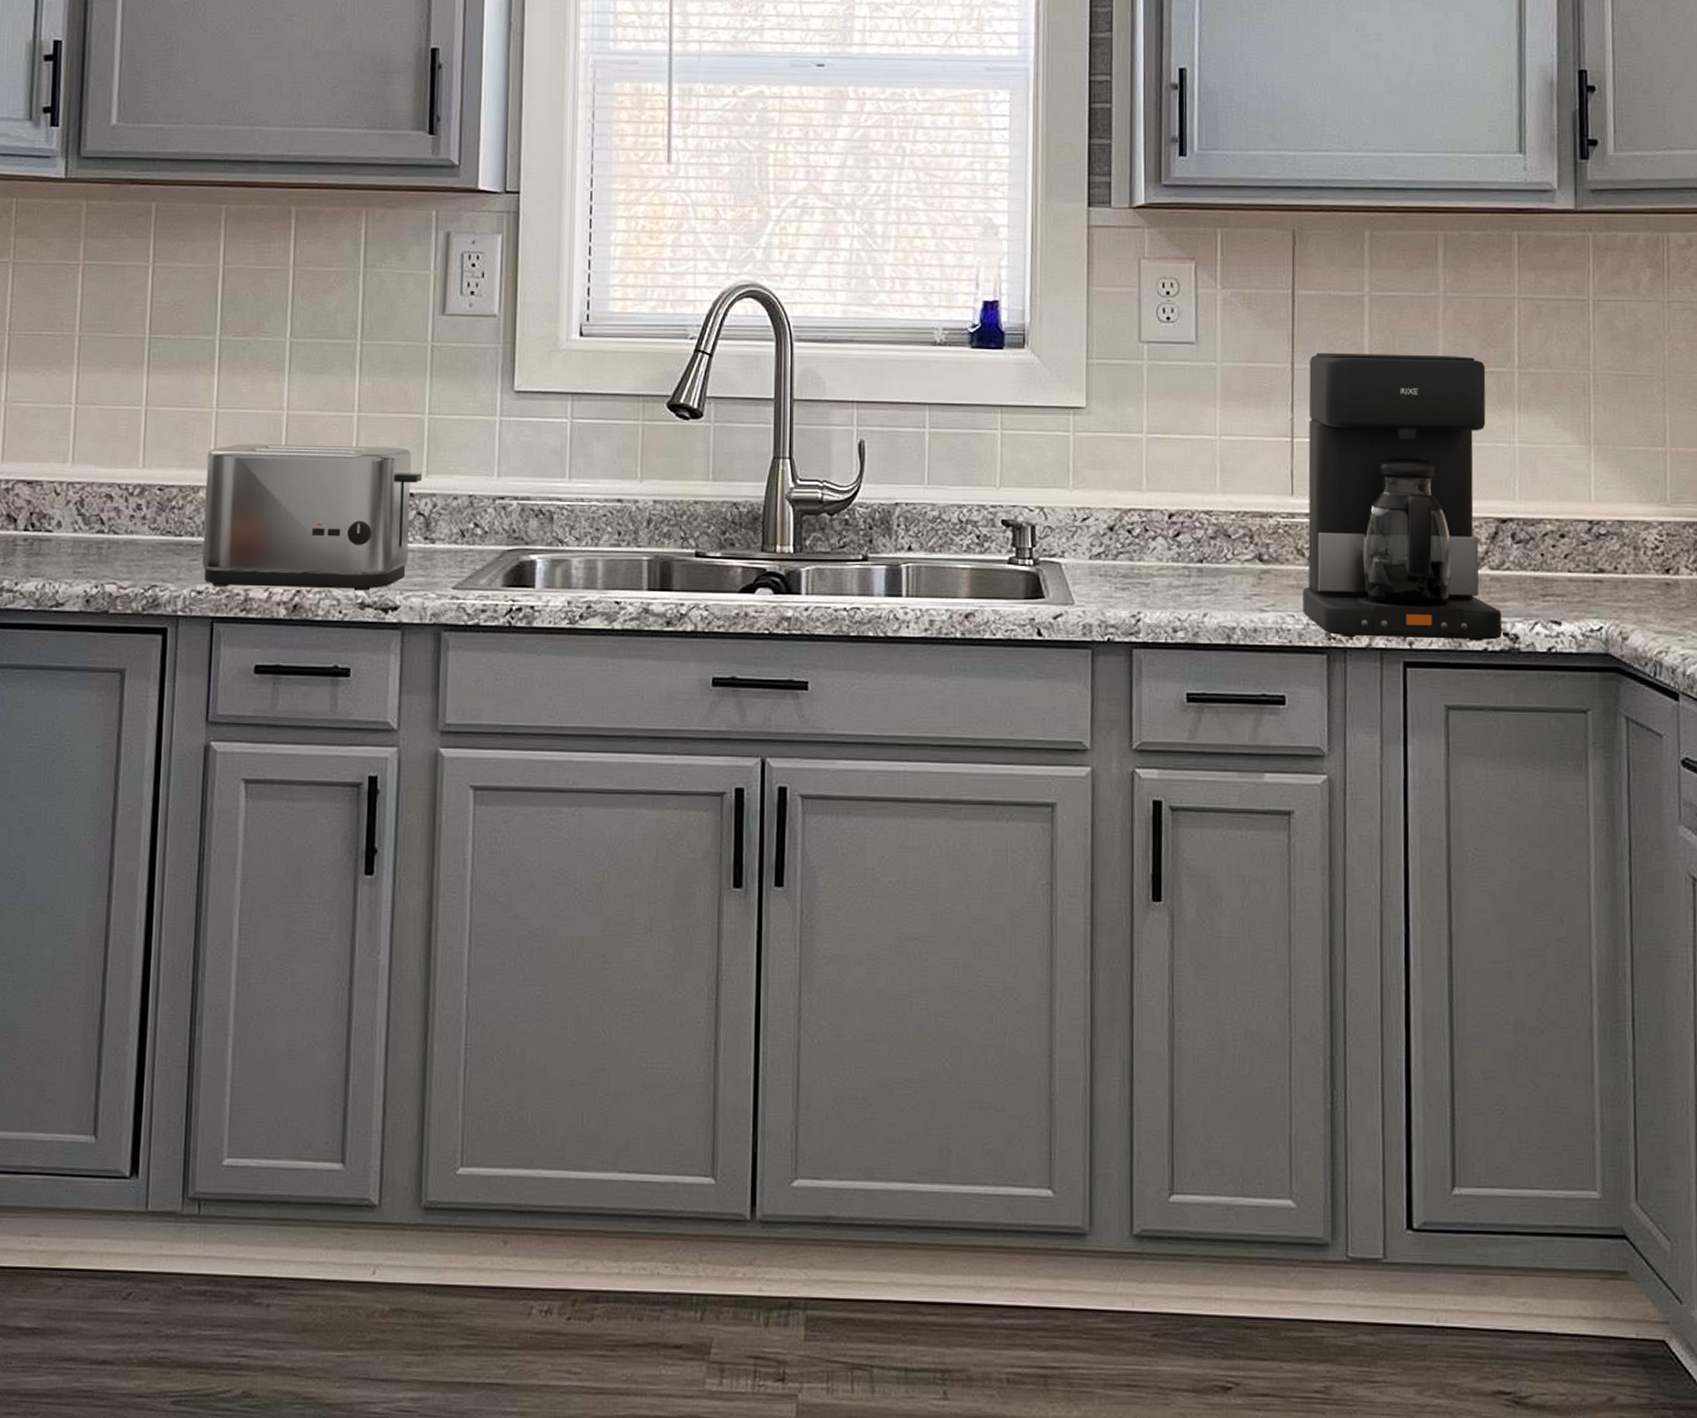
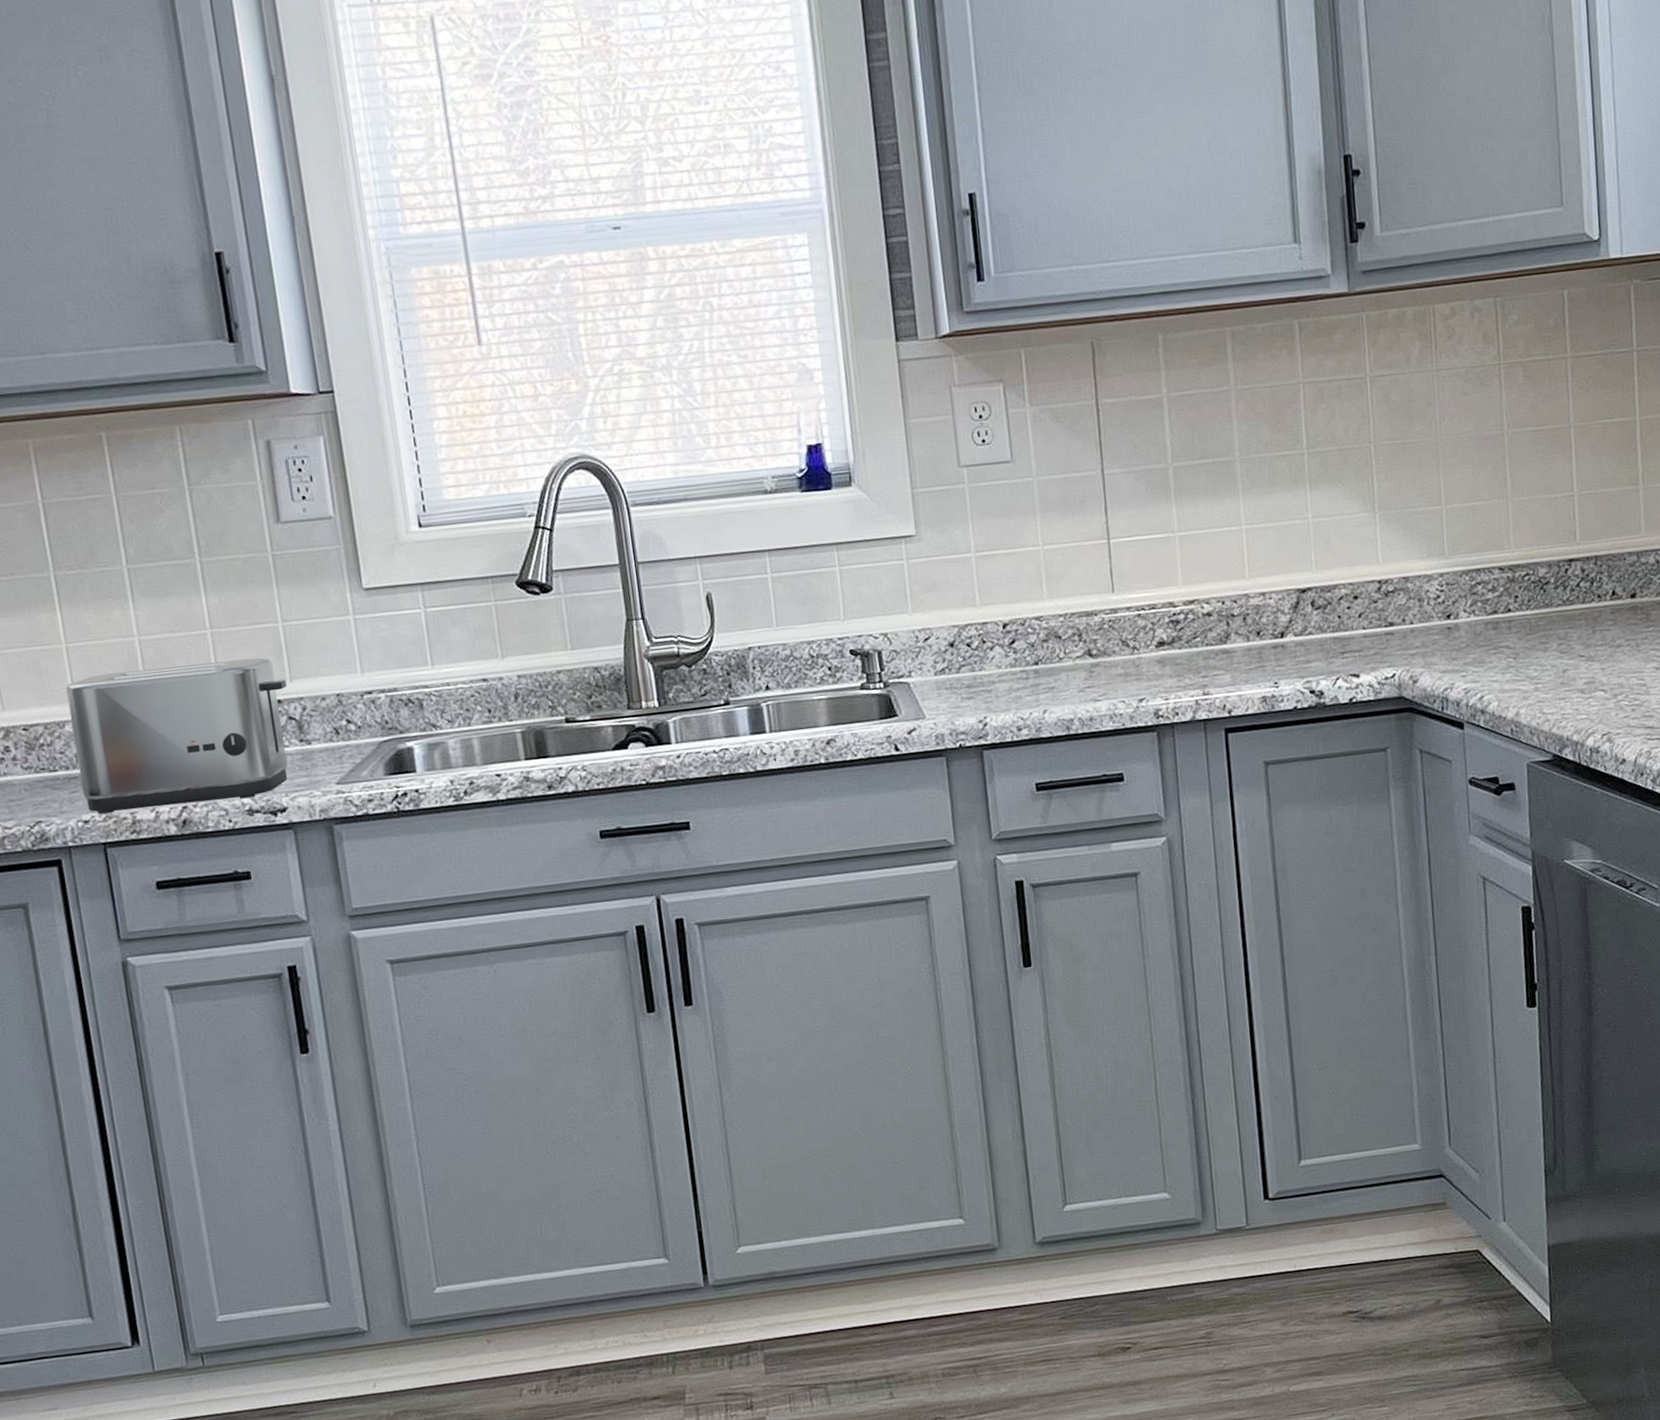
coffee maker: present [1303,352,1503,641] -> none [1117,443,1309,714]

